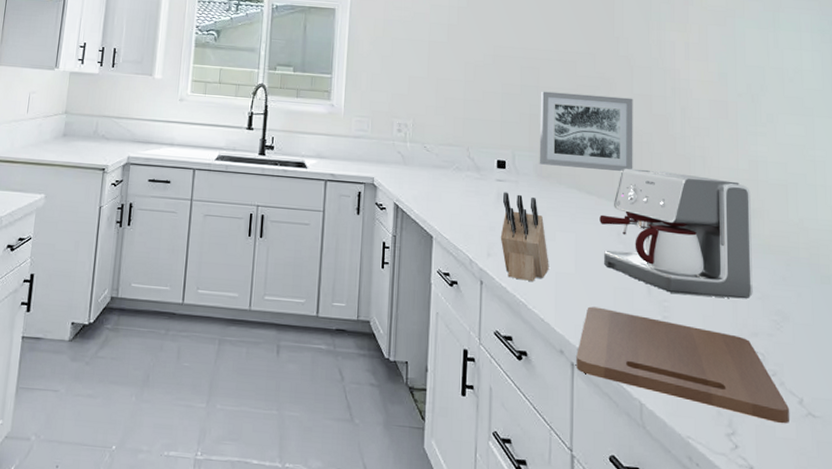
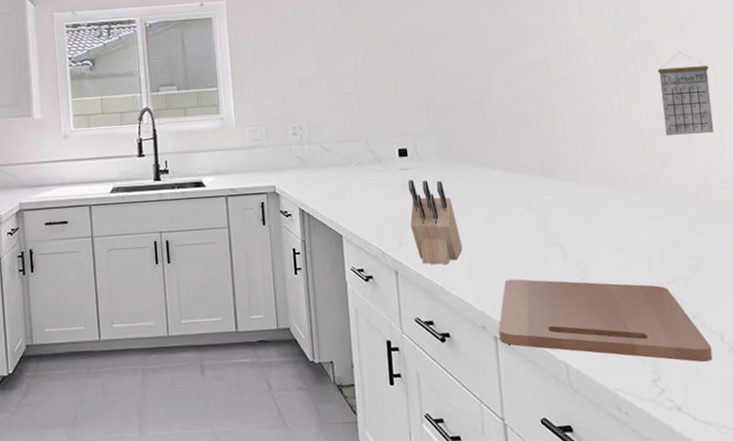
wall art: present [539,91,633,171] -> none [434,65,537,147]
coffee maker: present [599,168,753,299] -> none [508,134,667,254]
calendar: none [757,107,808,192] -> present [657,51,714,136]

